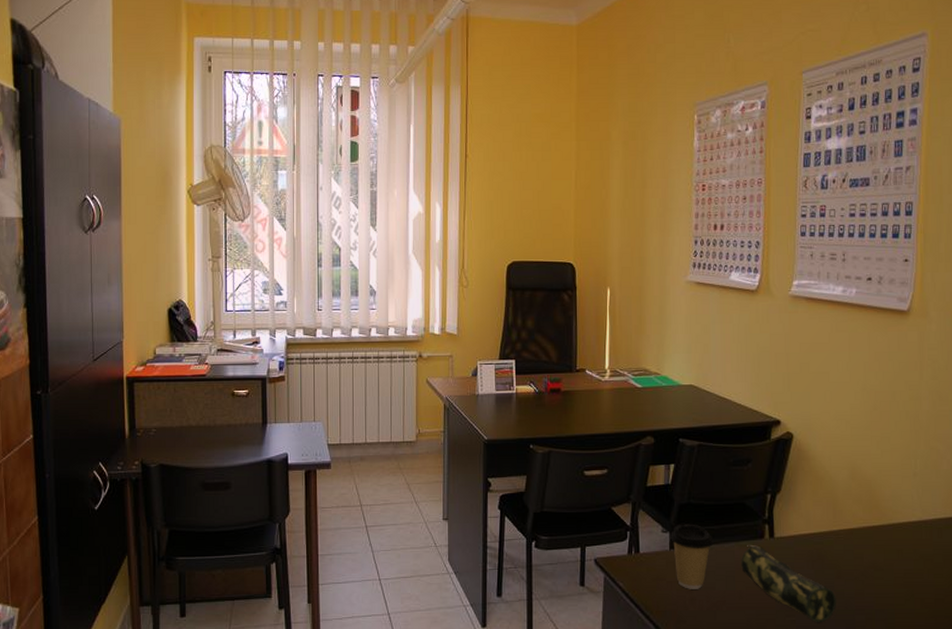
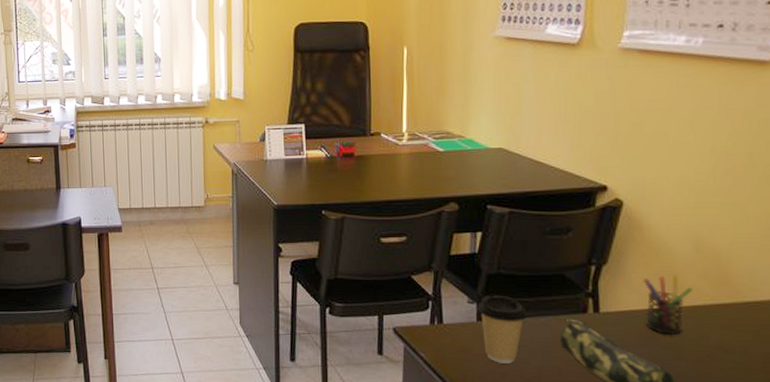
pen holder: none [809,501,850,557] -> present [642,275,693,336]

